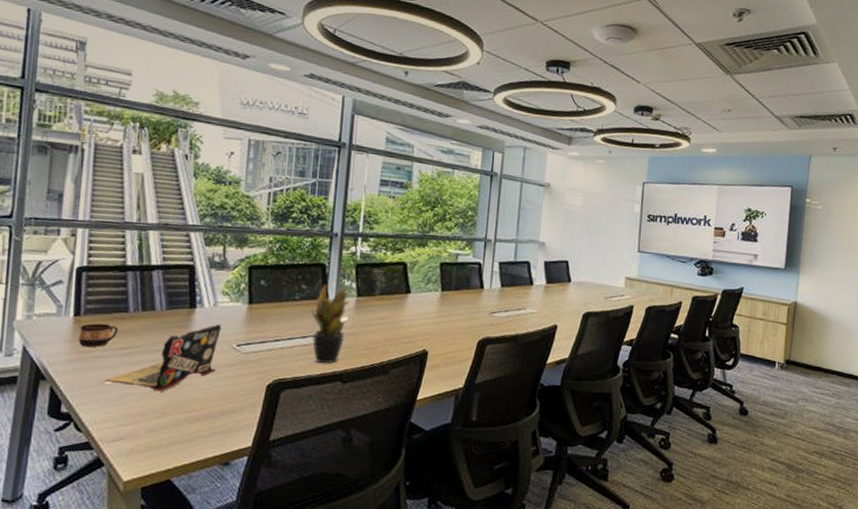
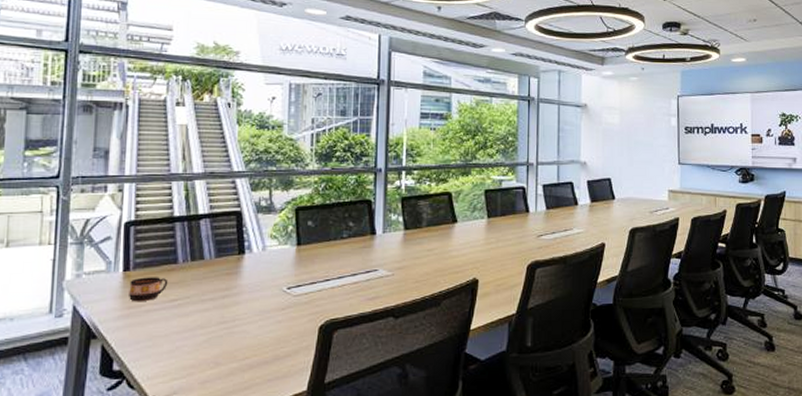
laptop: present [102,323,221,392] -> none [154,268,271,342]
potted plant: present [311,283,354,363] -> none [359,219,403,299]

